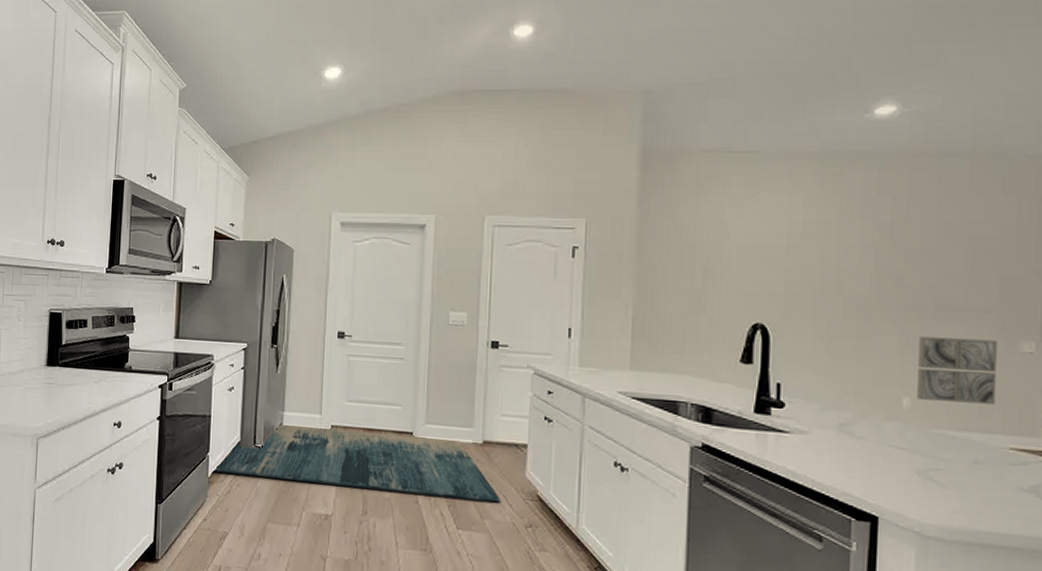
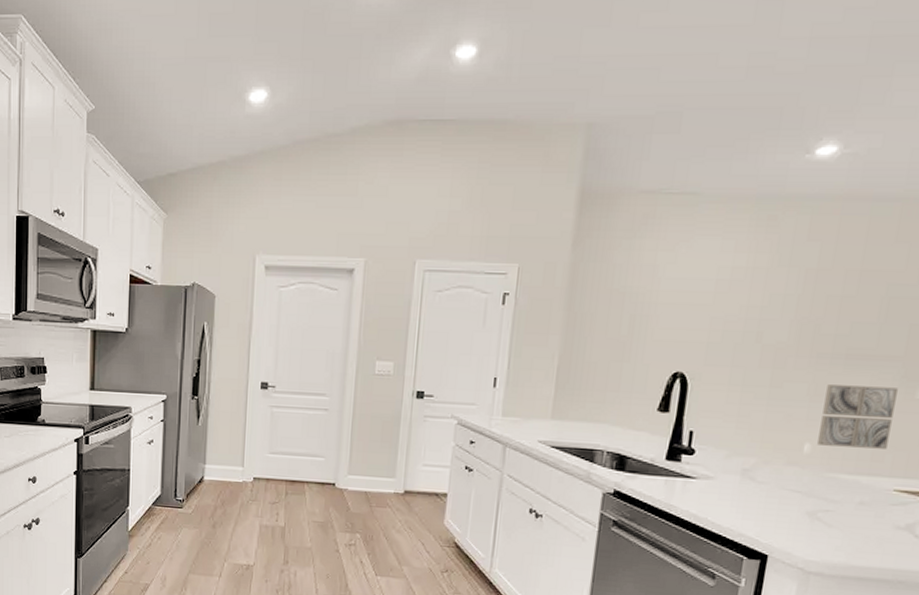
rug: present [214,425,500,503] -> none [134,478,418,550]

